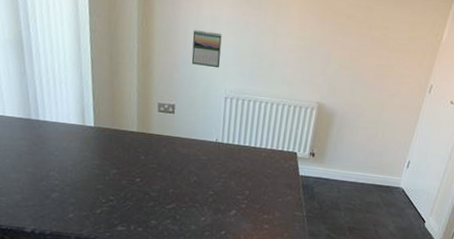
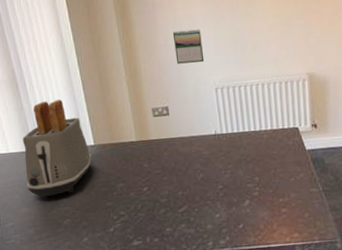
toaster: none [19,71,89,169] -> present [22,99,91,196]

